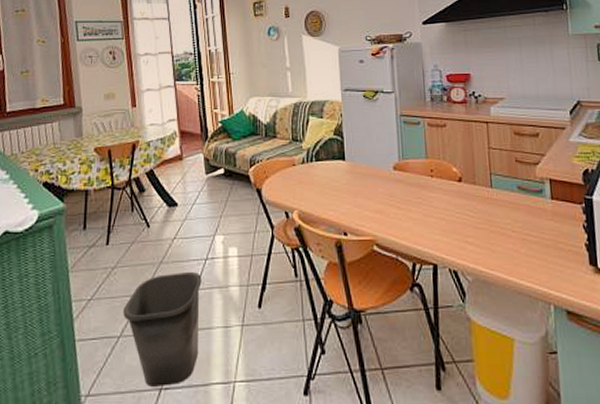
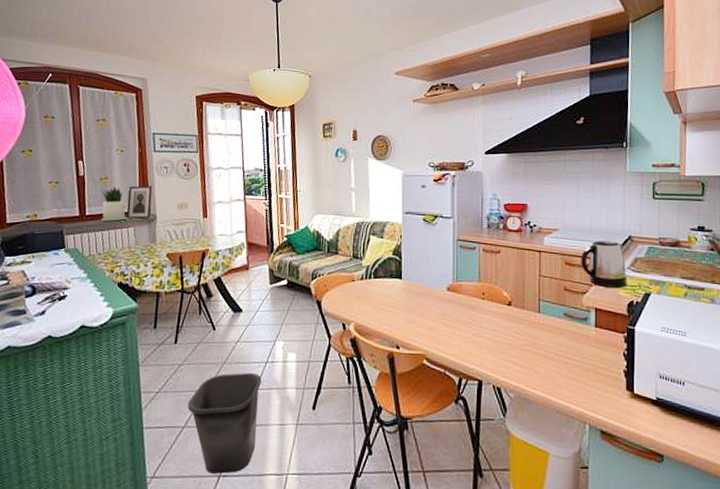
planter: none [22,80,52,117] -> present [101,186,128,222]
picture frame: none [49,77,77,113] -> present [126,185,153,219]
kettle: none [530,106,581,157] -> present [581,240,628,289]

